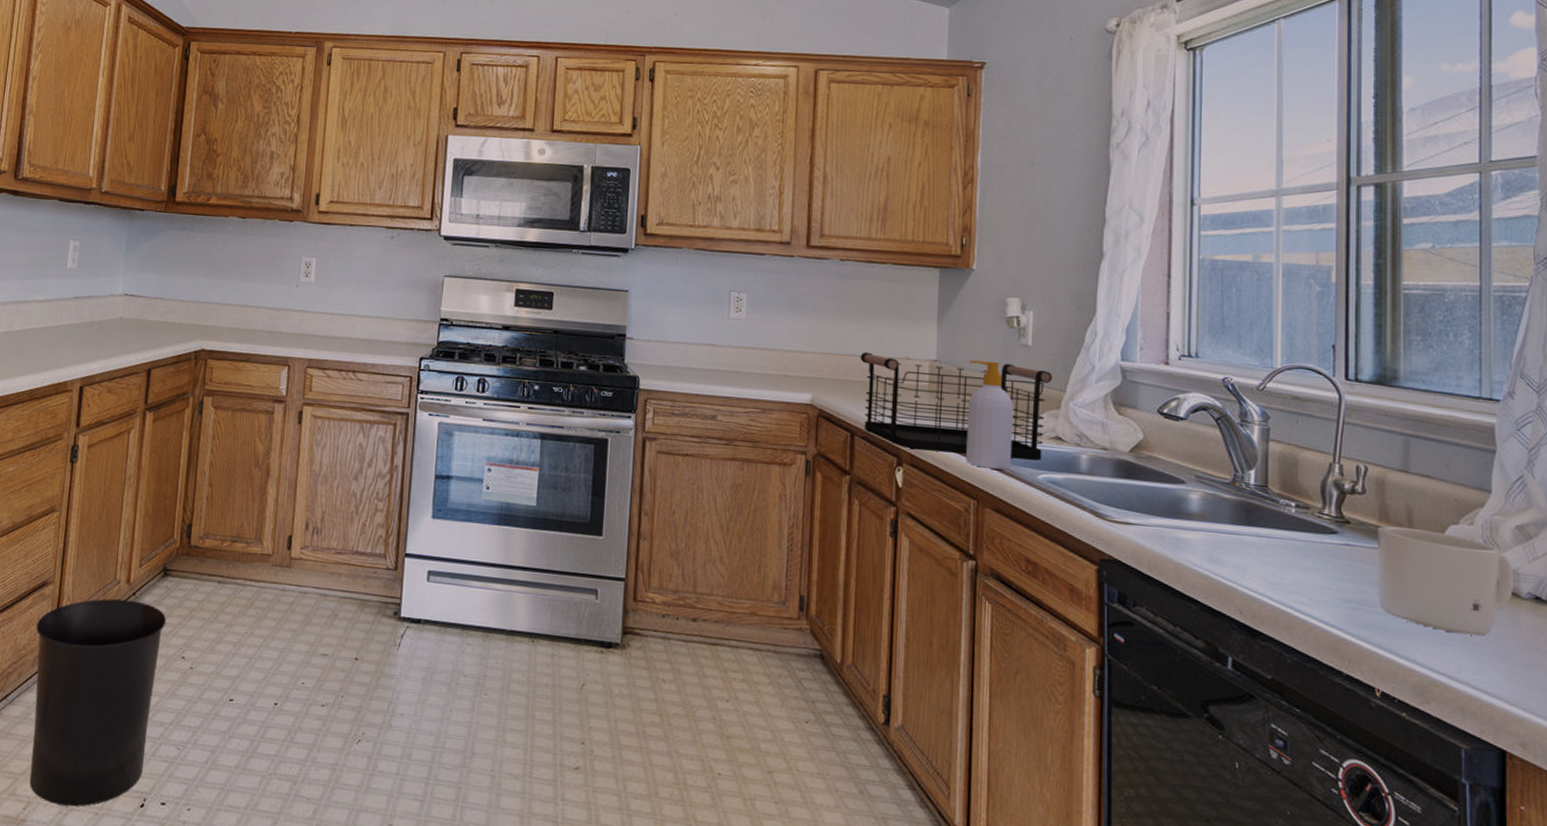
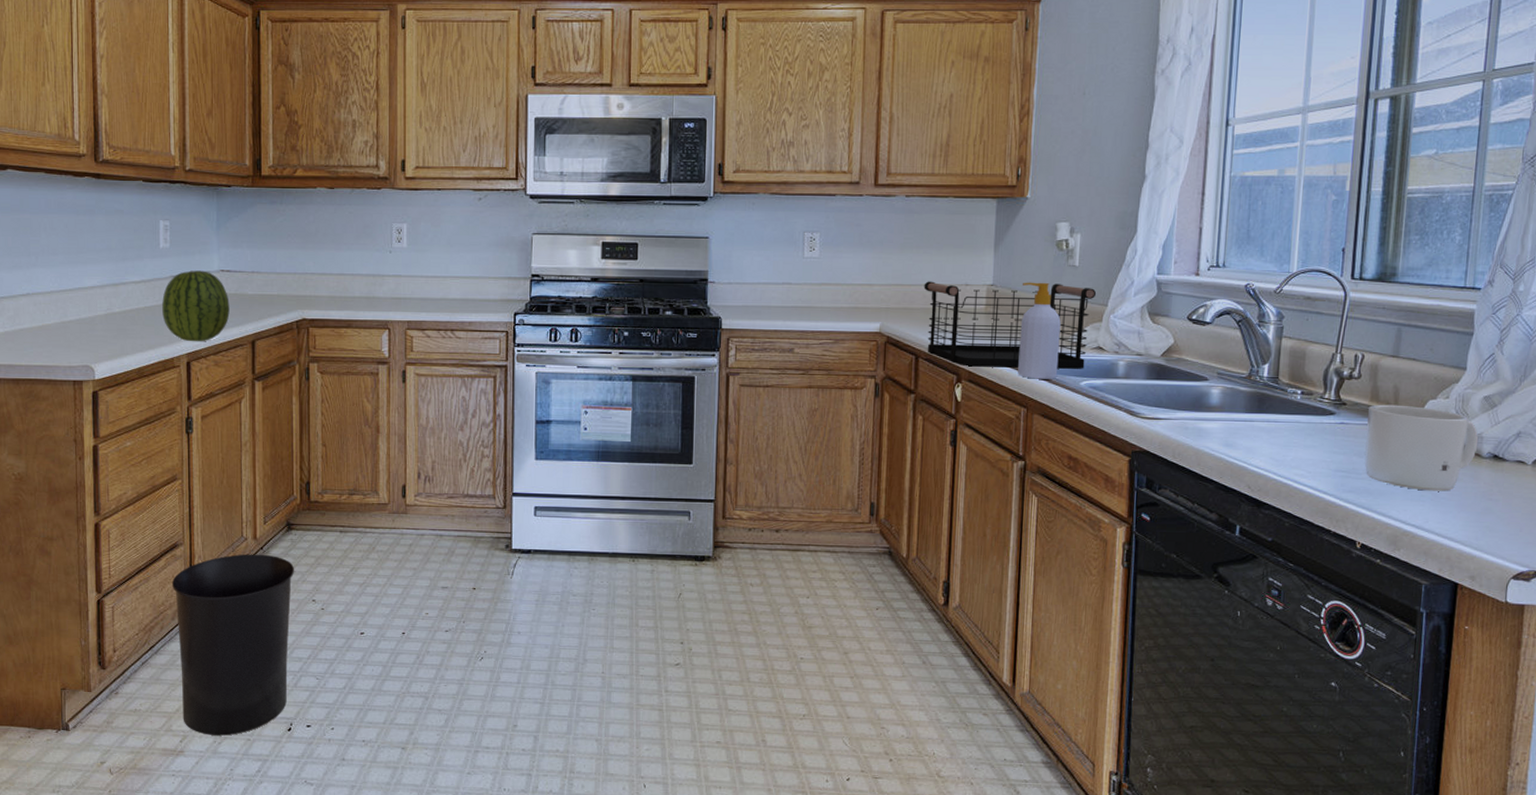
fruit: none [61,292,130,367] -> present [162,270,230,342]

